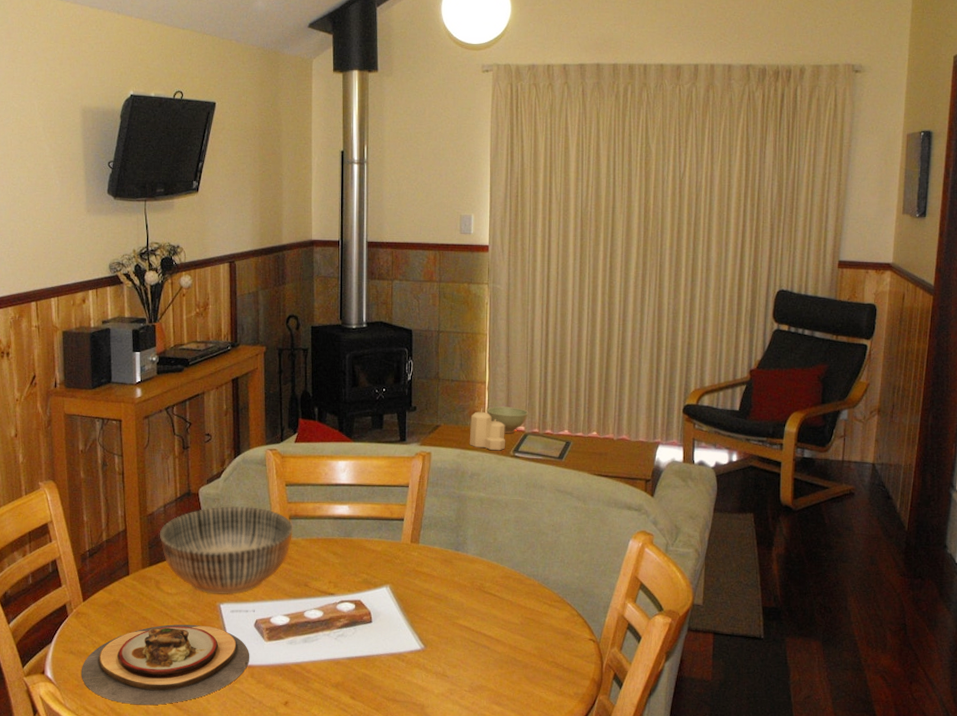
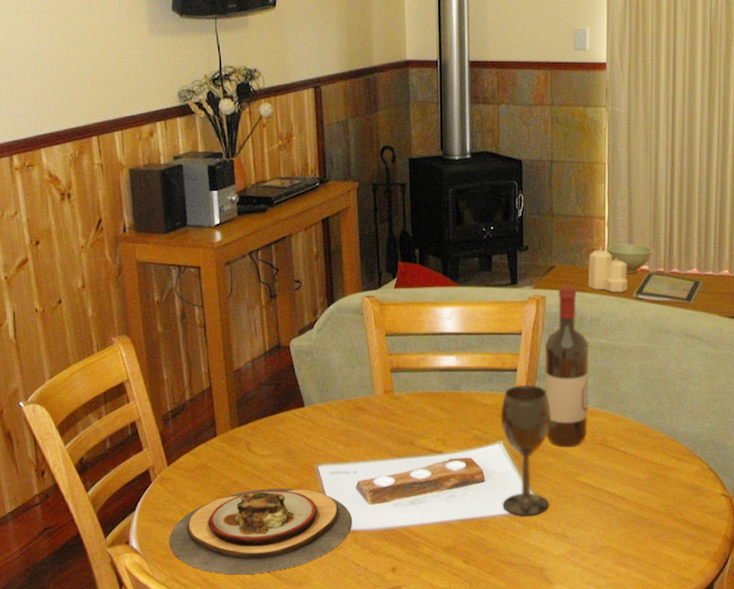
bowl: present [159,506,293,594] -> none [248,360,396,455]
wine glass: none [387,533,435,656] -> present [500,385,552,516]
wine bottle: none [429,443,470,591] -> present [545,286,589,447]

